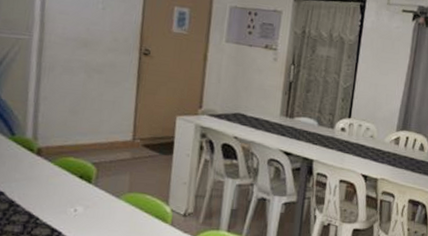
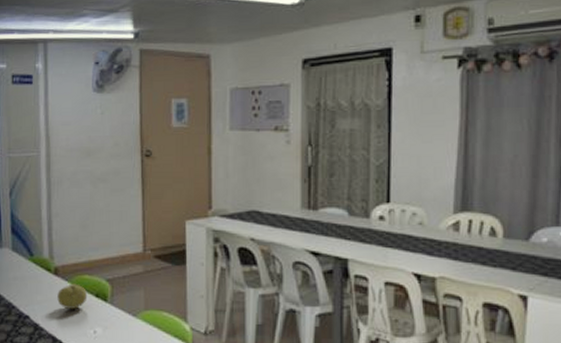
fruit: none [38,164,71,188] -> present [57,283,88,309]

